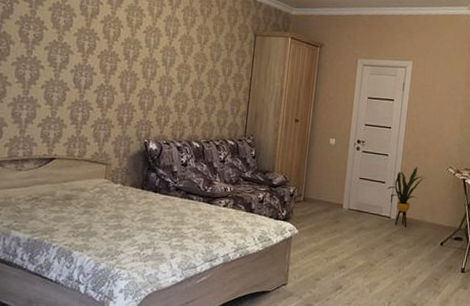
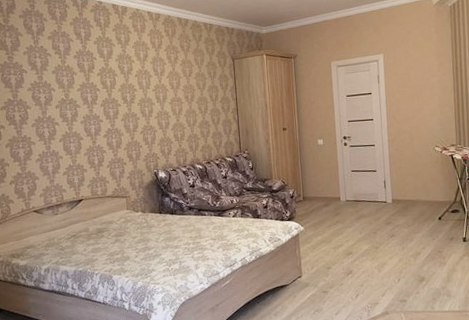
house plant: present [386,166,426,228] -> none [378,151,414,209]

